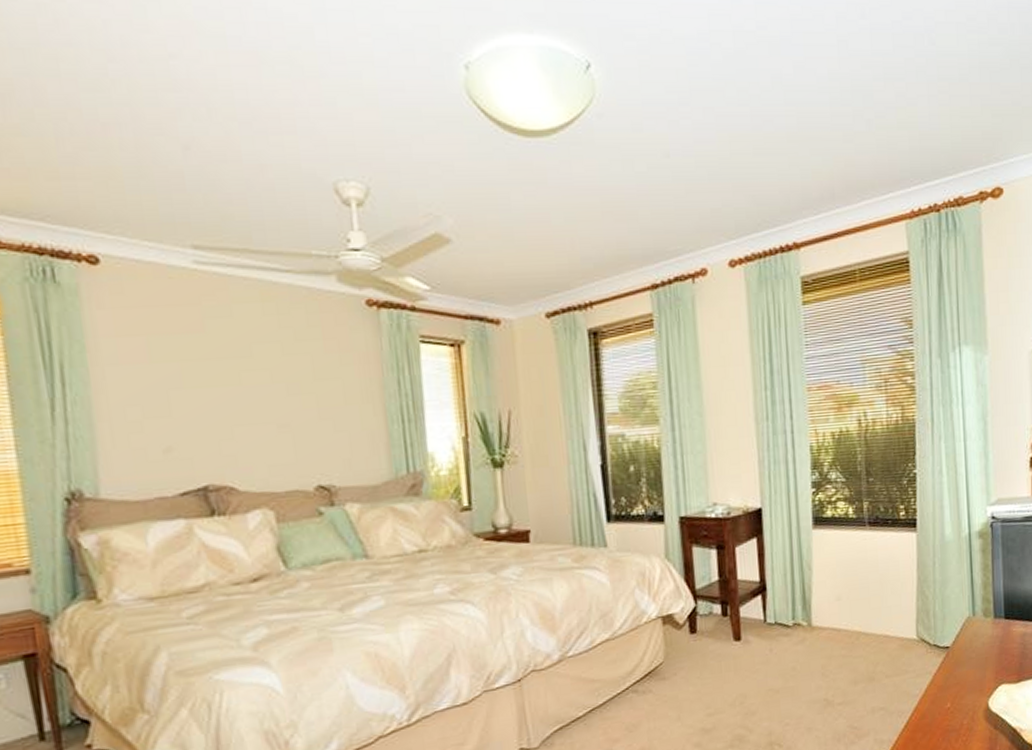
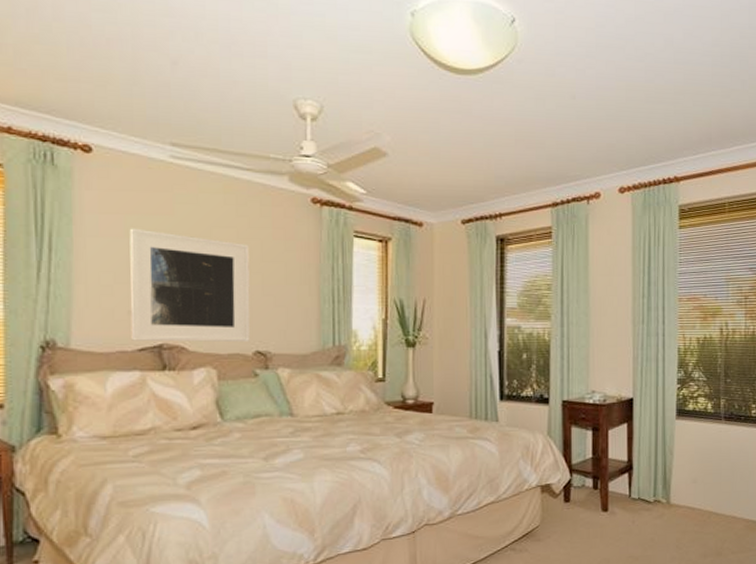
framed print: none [154,351,309,485] -> present [129,228,250,343]

